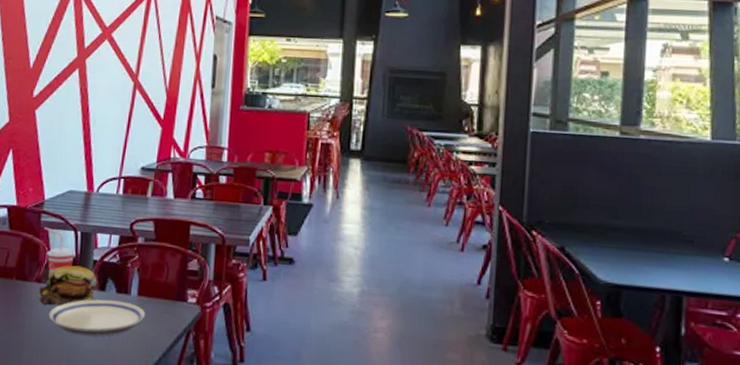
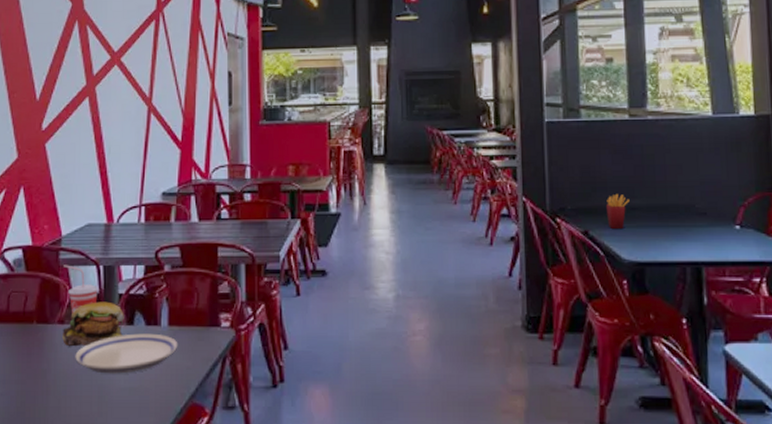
french fries: none [585,212,612,249] -> present [605,193,630,230]

